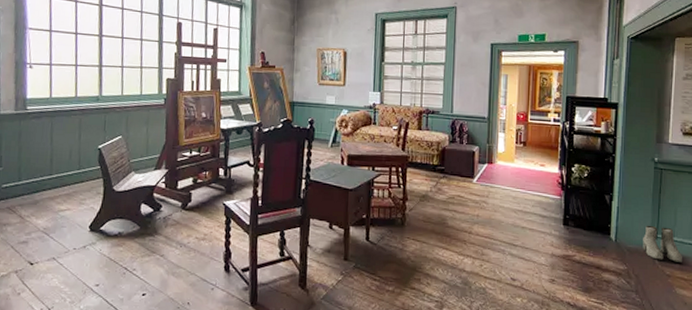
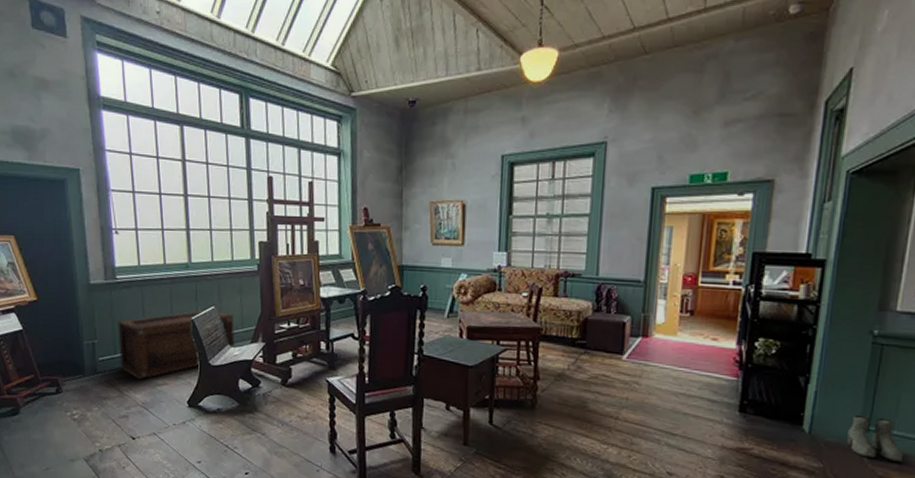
wooden crate: none [23,139,140,206] -> present [118,310,235,380]

